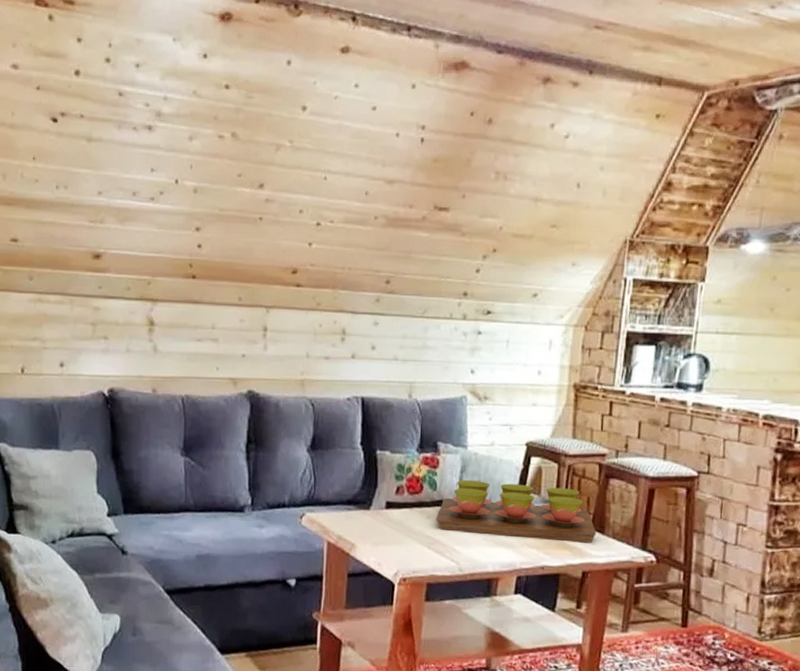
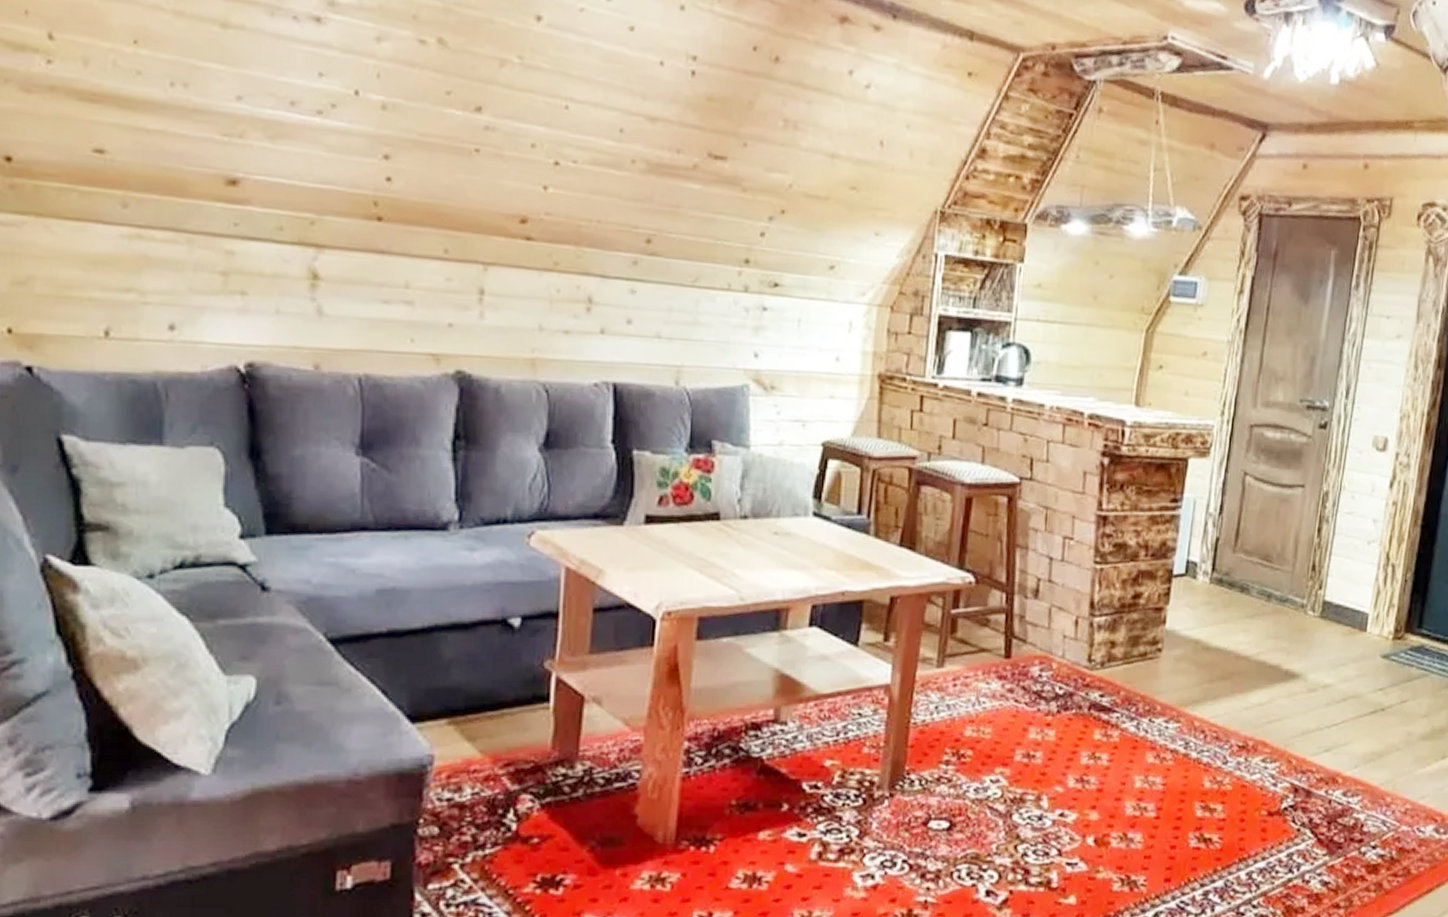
tea set: present [436,480,597,543] -> none [710,487,907,563]

